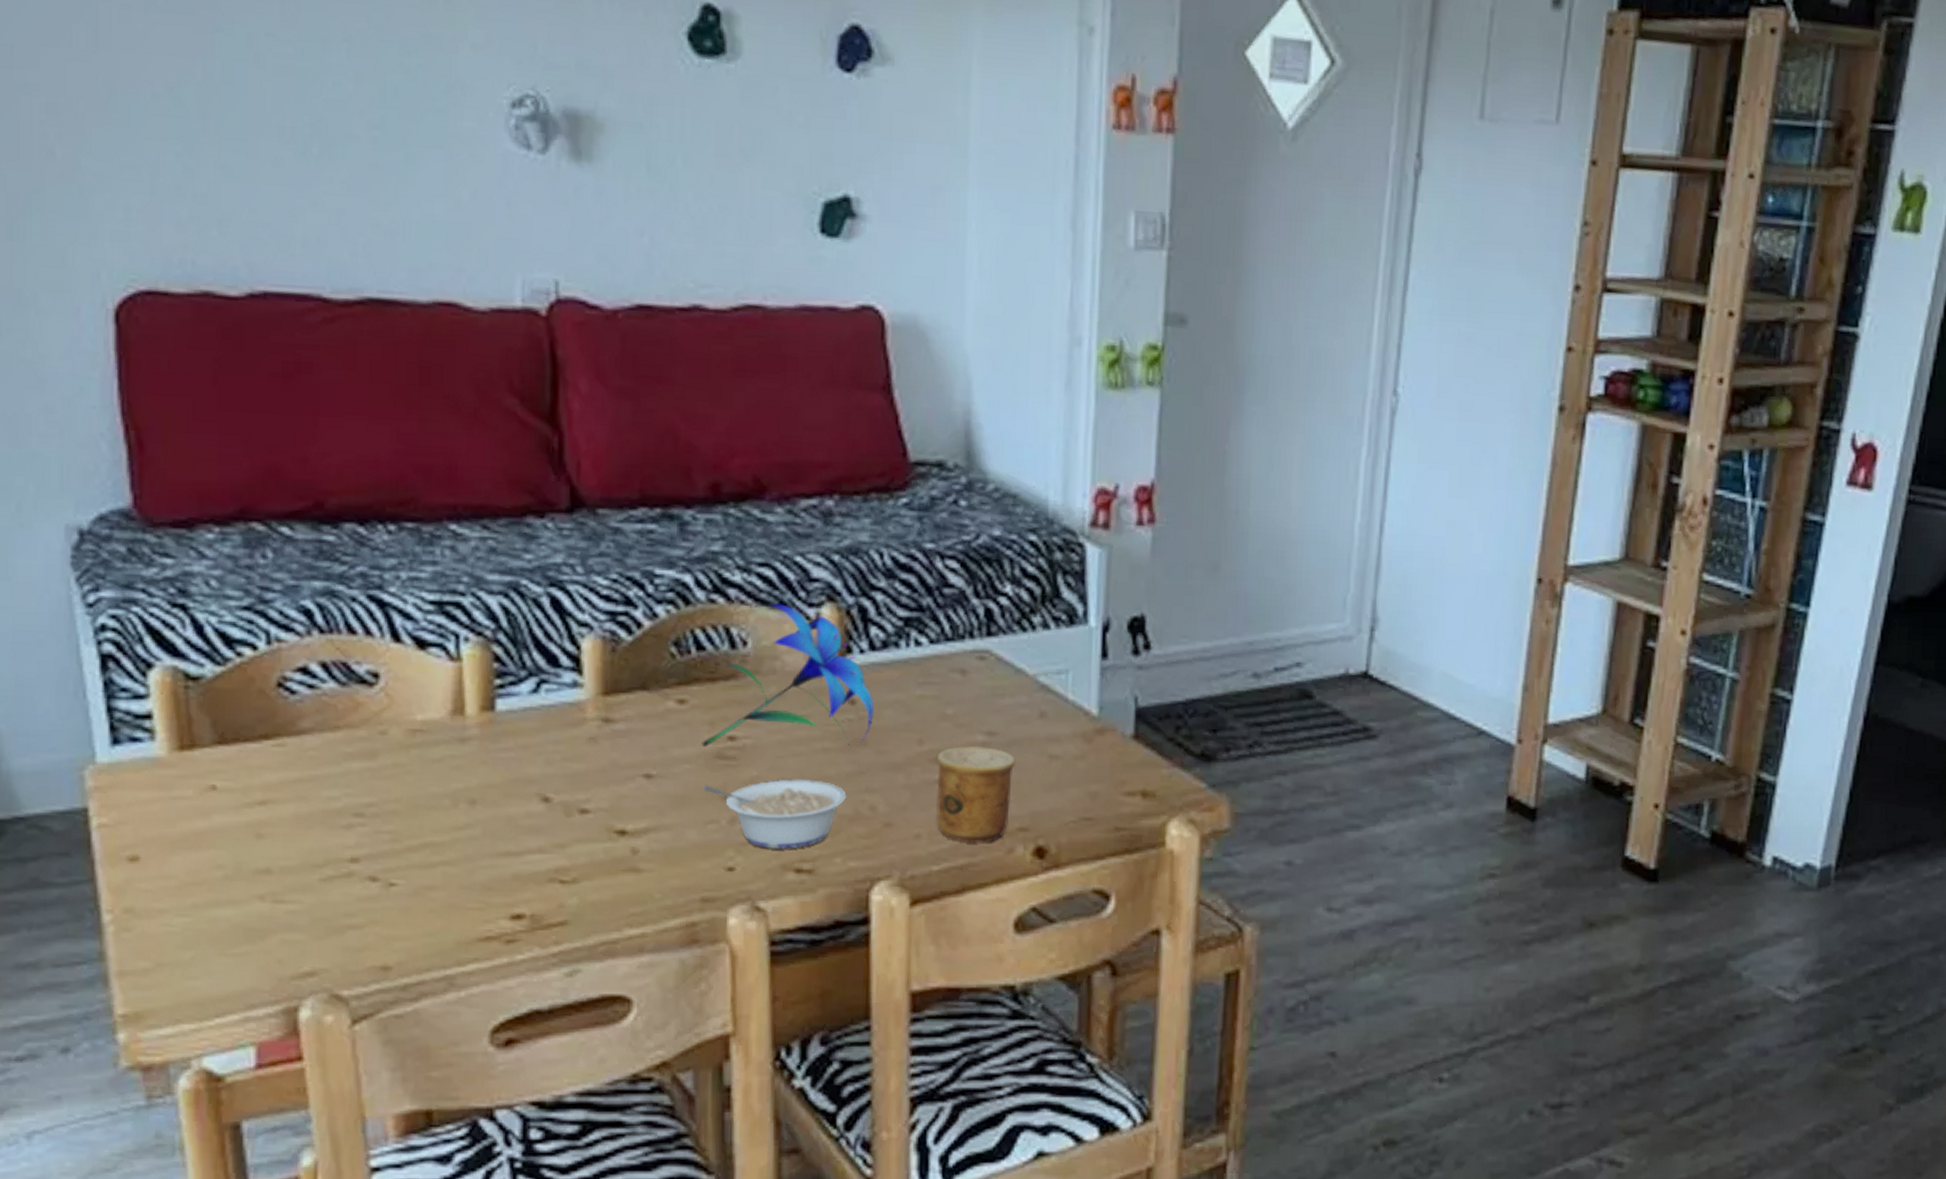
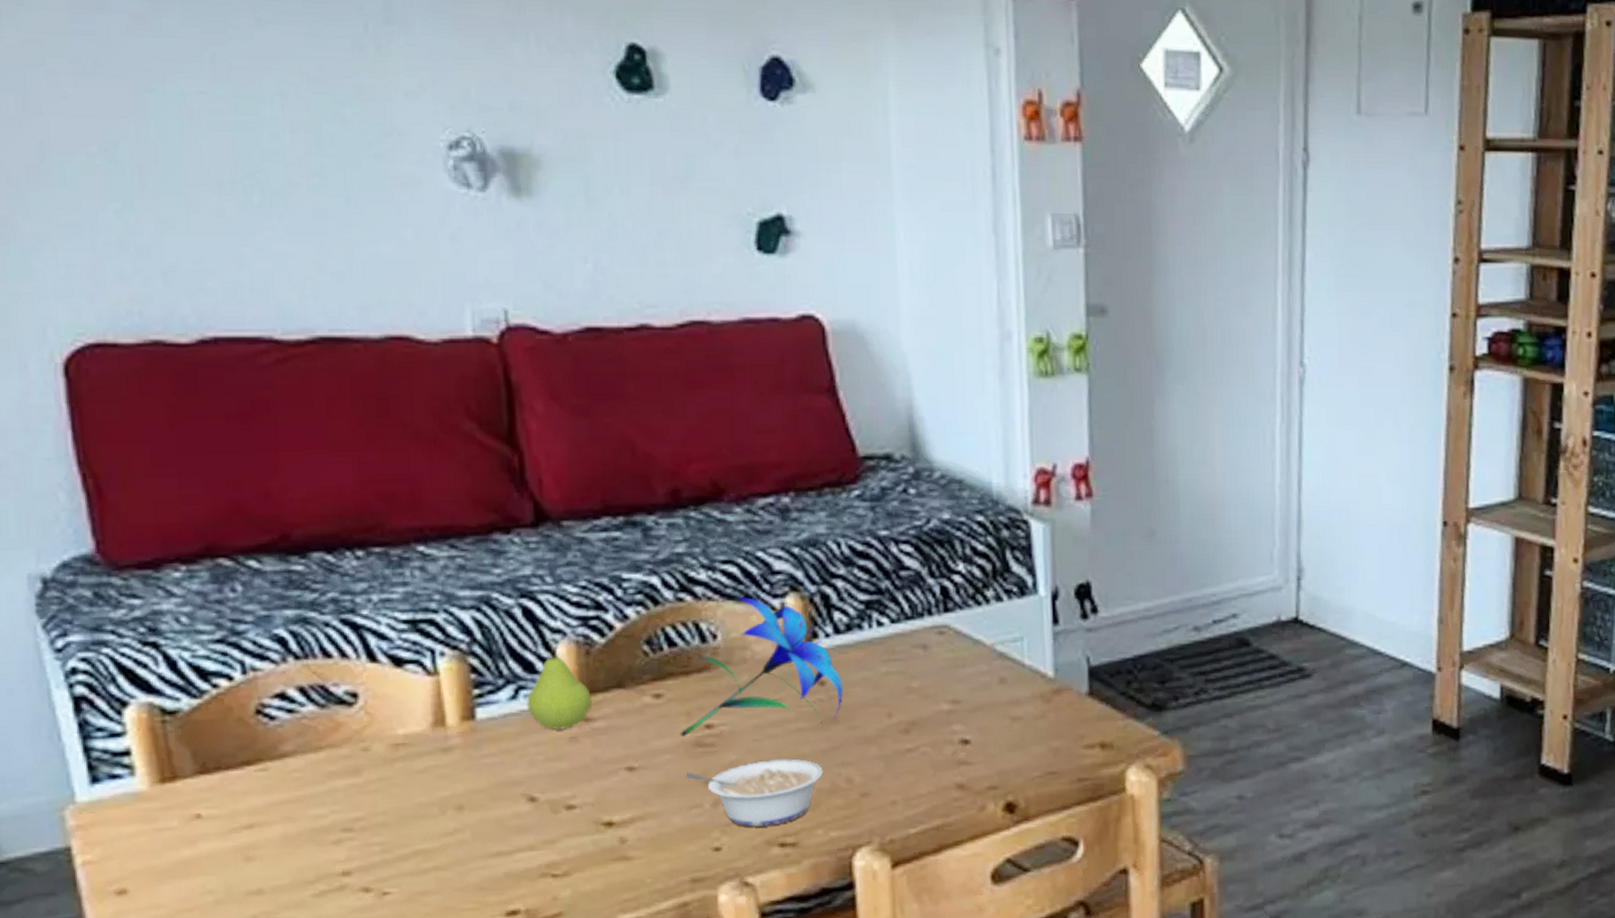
fruit: none [548,641,615,729] -> present [526,646,593,730]
cup: present [936,746,1016,844] -> none [906,714,981,805]

